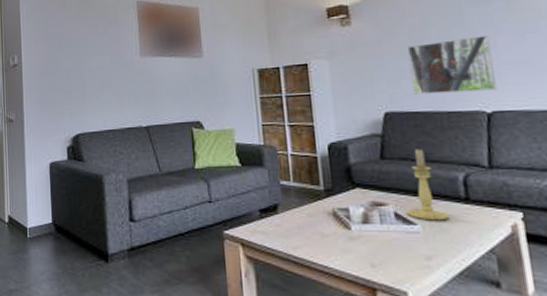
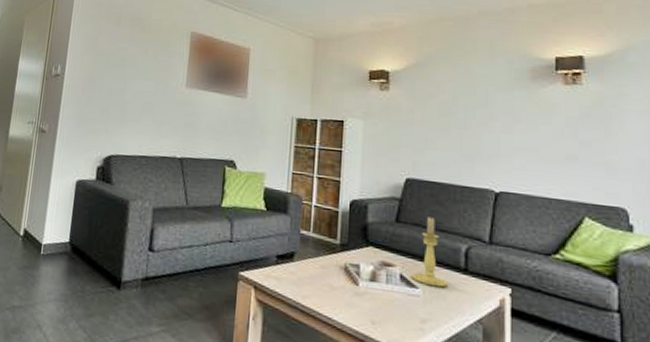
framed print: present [407,35,498,95] -> none [434,119,508,172]

